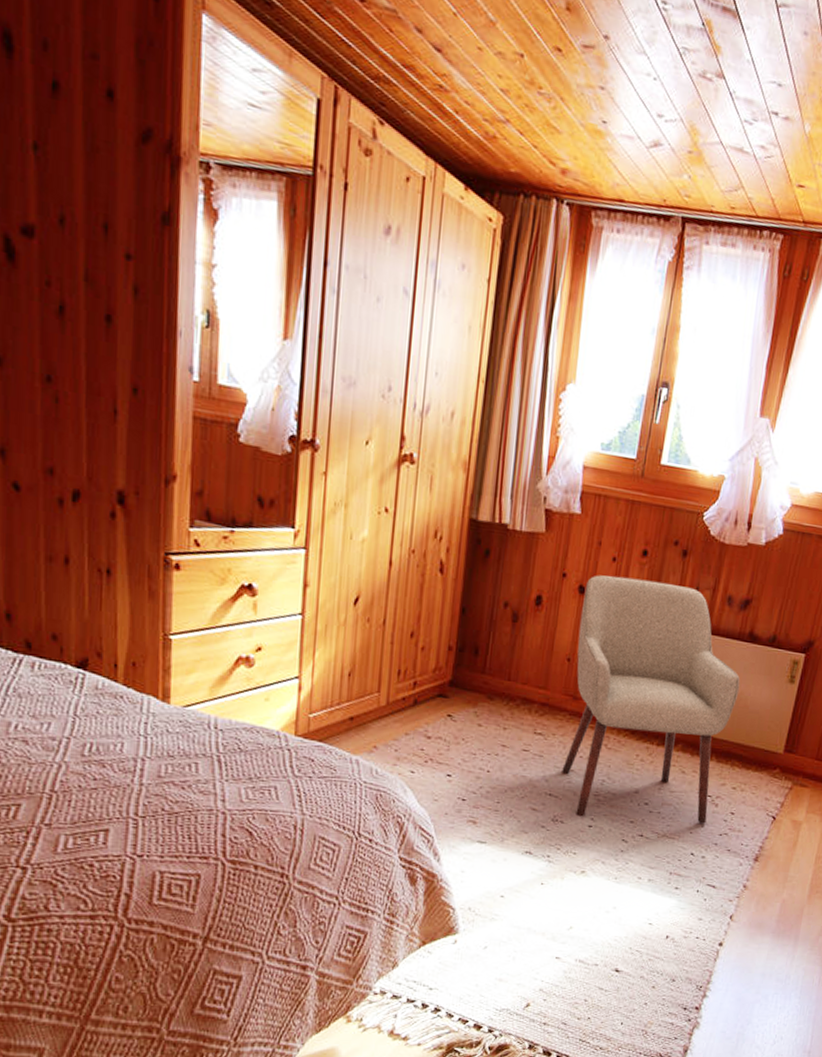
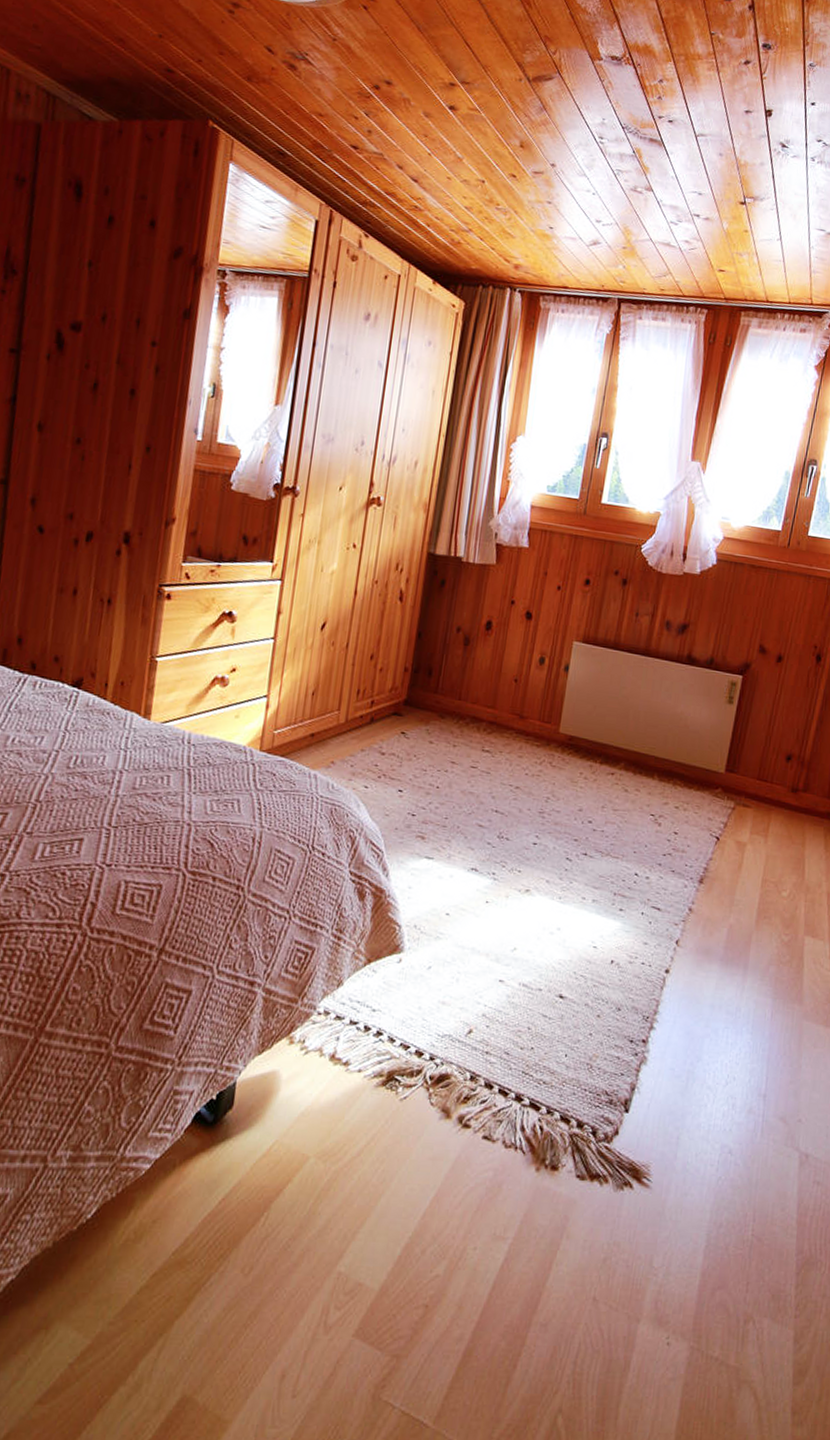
chair: present [562,575,741,824] -> none [508,602,680,843]

